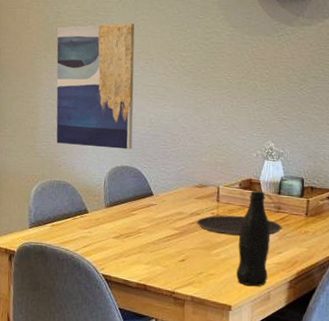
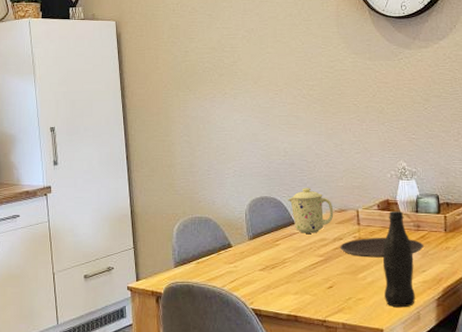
wall art: present [56,23,135,150] -> none [186,57,269,180]
mug: none [149,160,194,207] -> present [288,188,334,233]

